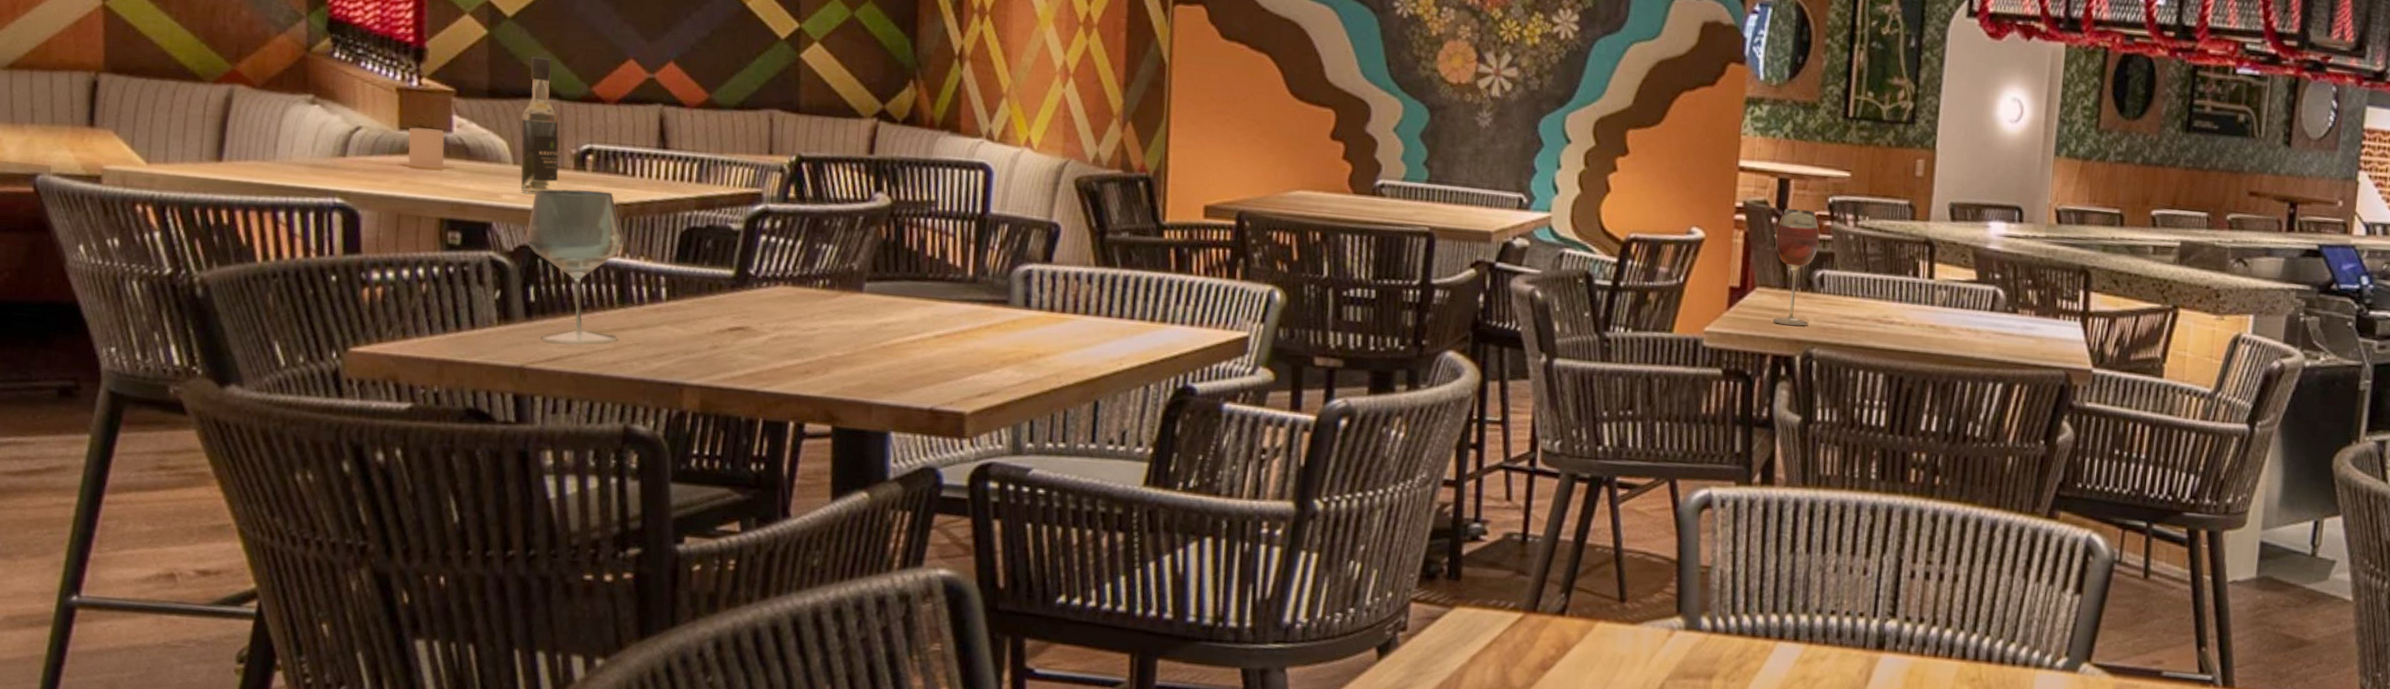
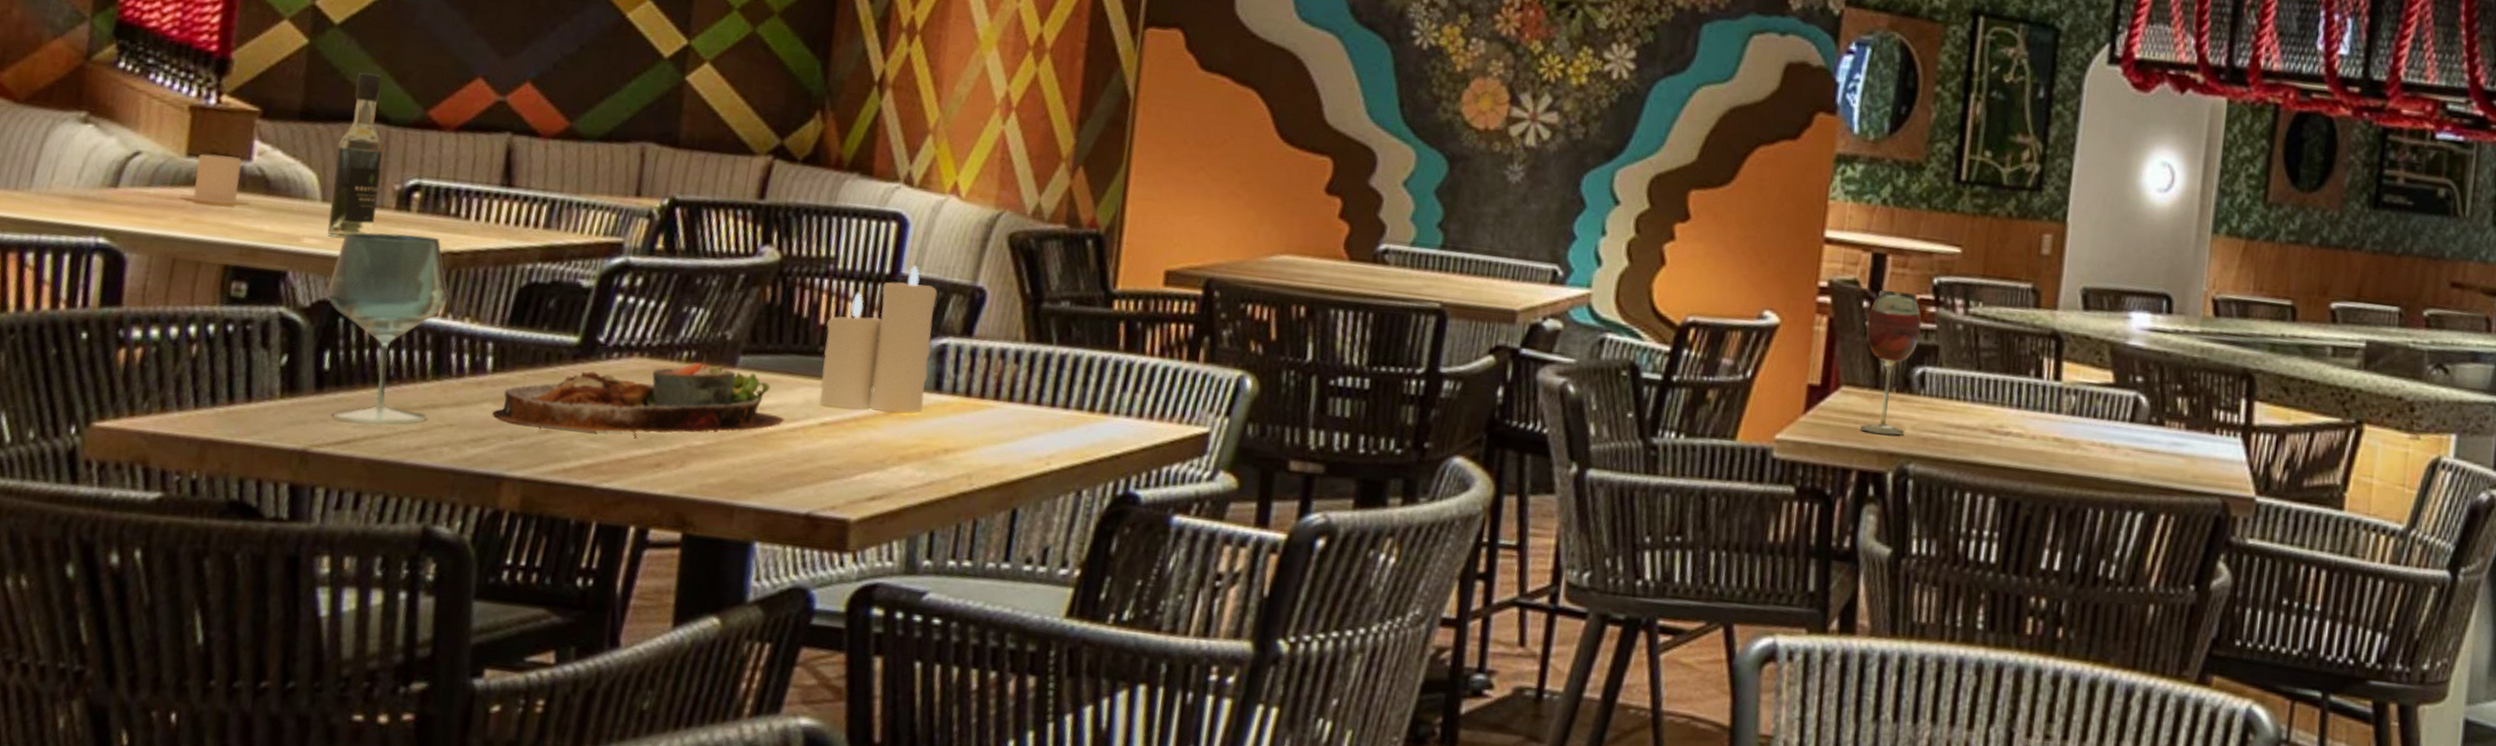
food platter: none [670,288,906,351] -> present [492,362,784,438]
candle: none [932,206,1021,327] -> present [819,265,938,415]

